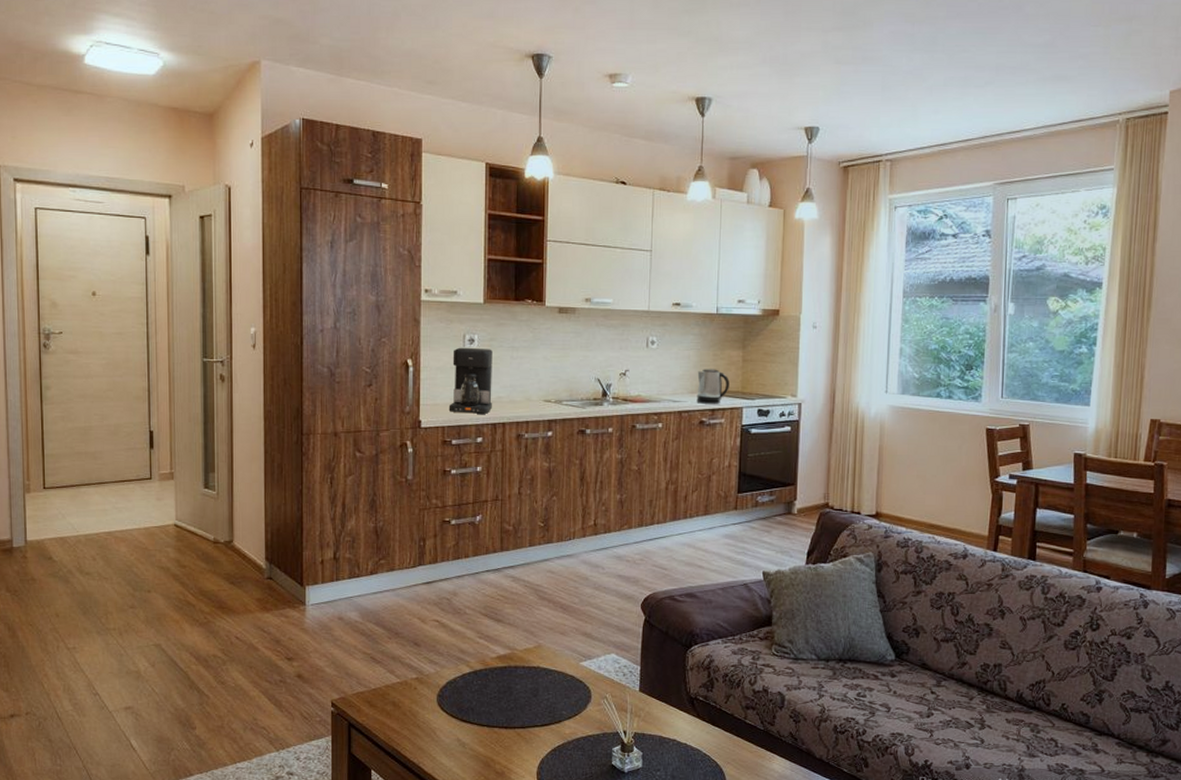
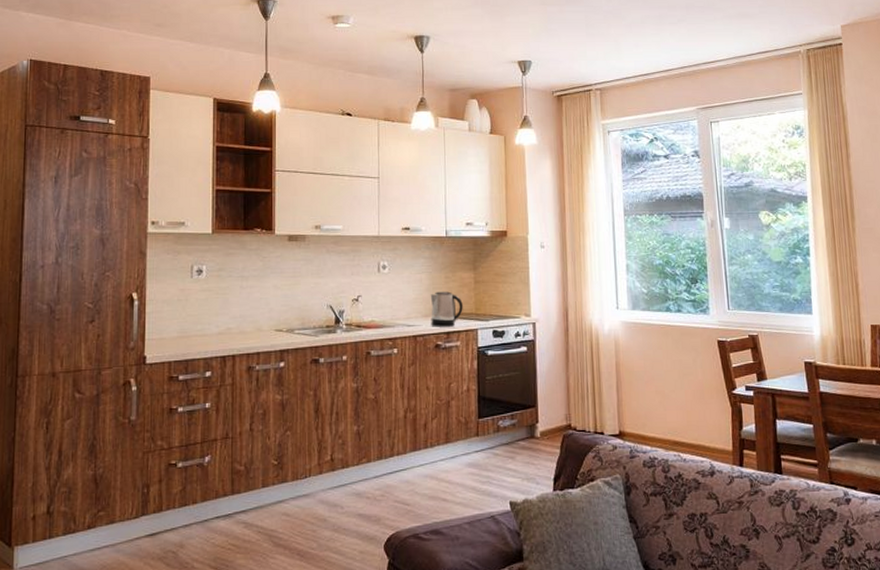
coffee maker: present [448,347,492,414] -> none [175,278,221,347]

